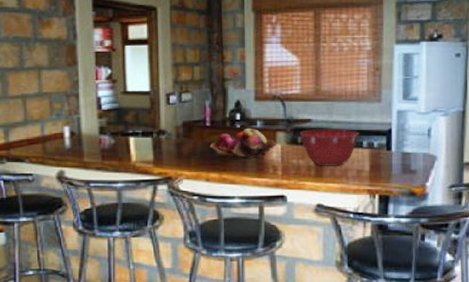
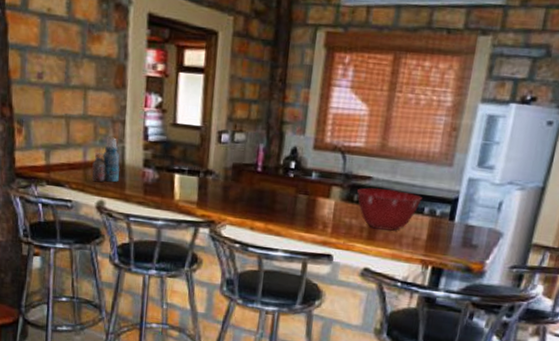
bottle: none [50,110,78,153] -> present [91,137,120,182]
fruit basket: present [209,128,277,159] -> none [258,178,331,212]

